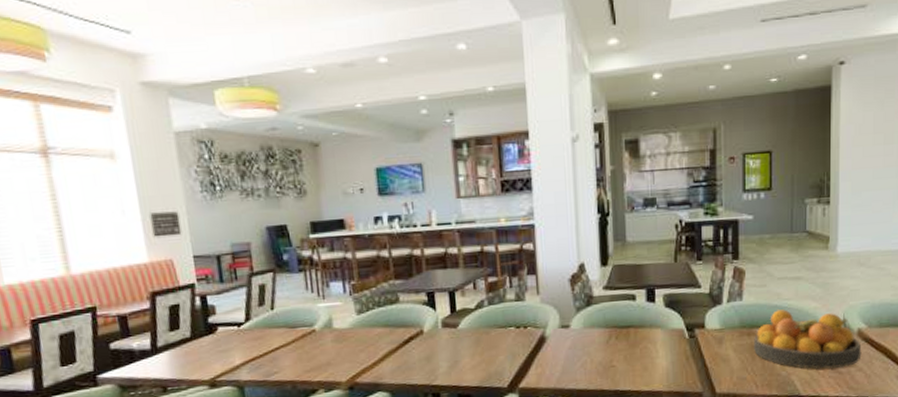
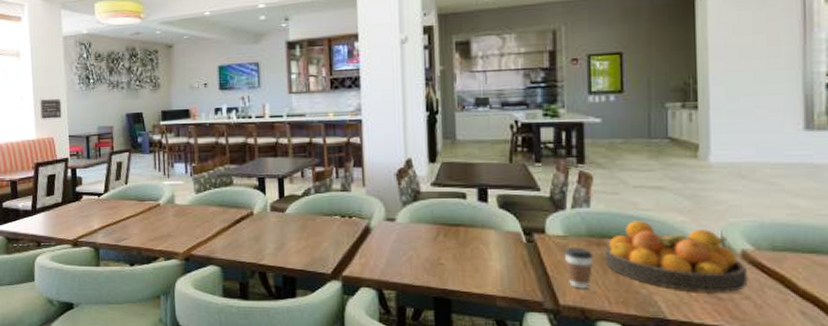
coffee cup: none [721,338,745,377] -> present [565,247,594,289]

